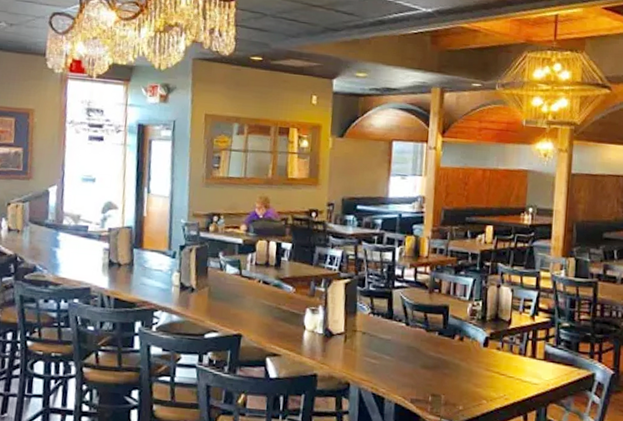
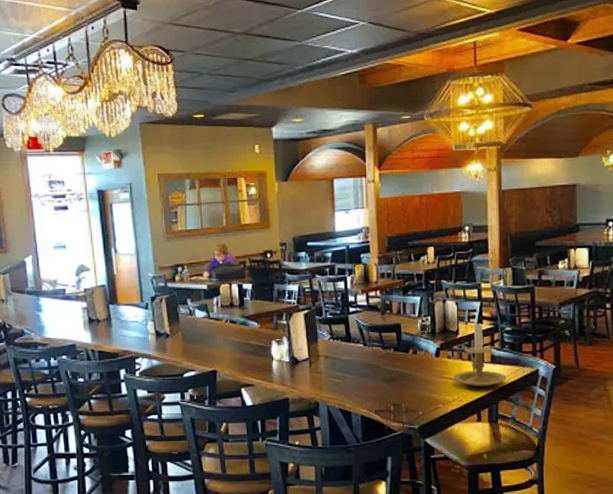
candle holder: none [500,312,560,387] -> present [452,321,507,388]

